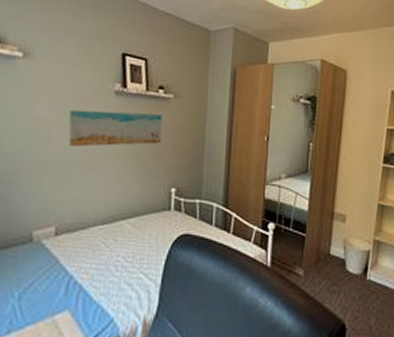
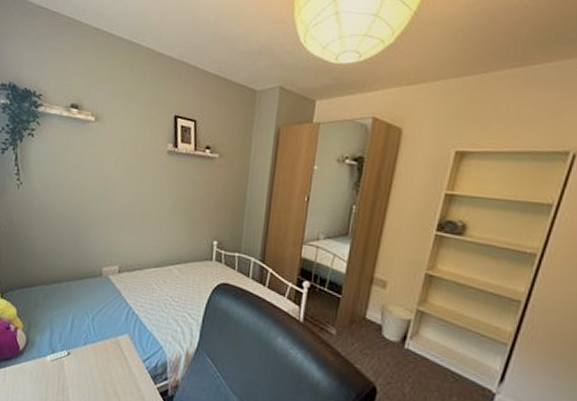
wall art: present [68,109,163,147] -> none [129,167,208,200]

